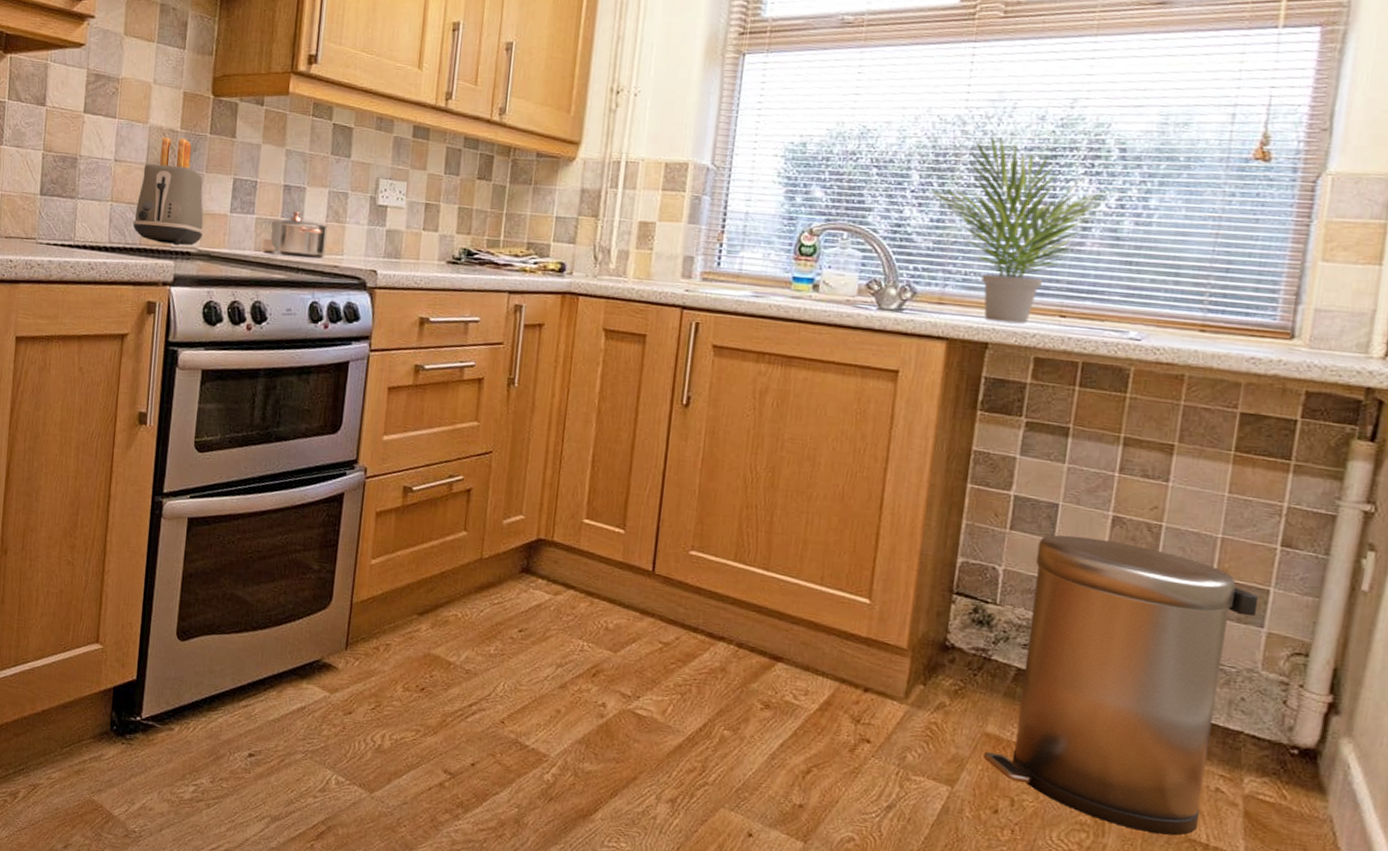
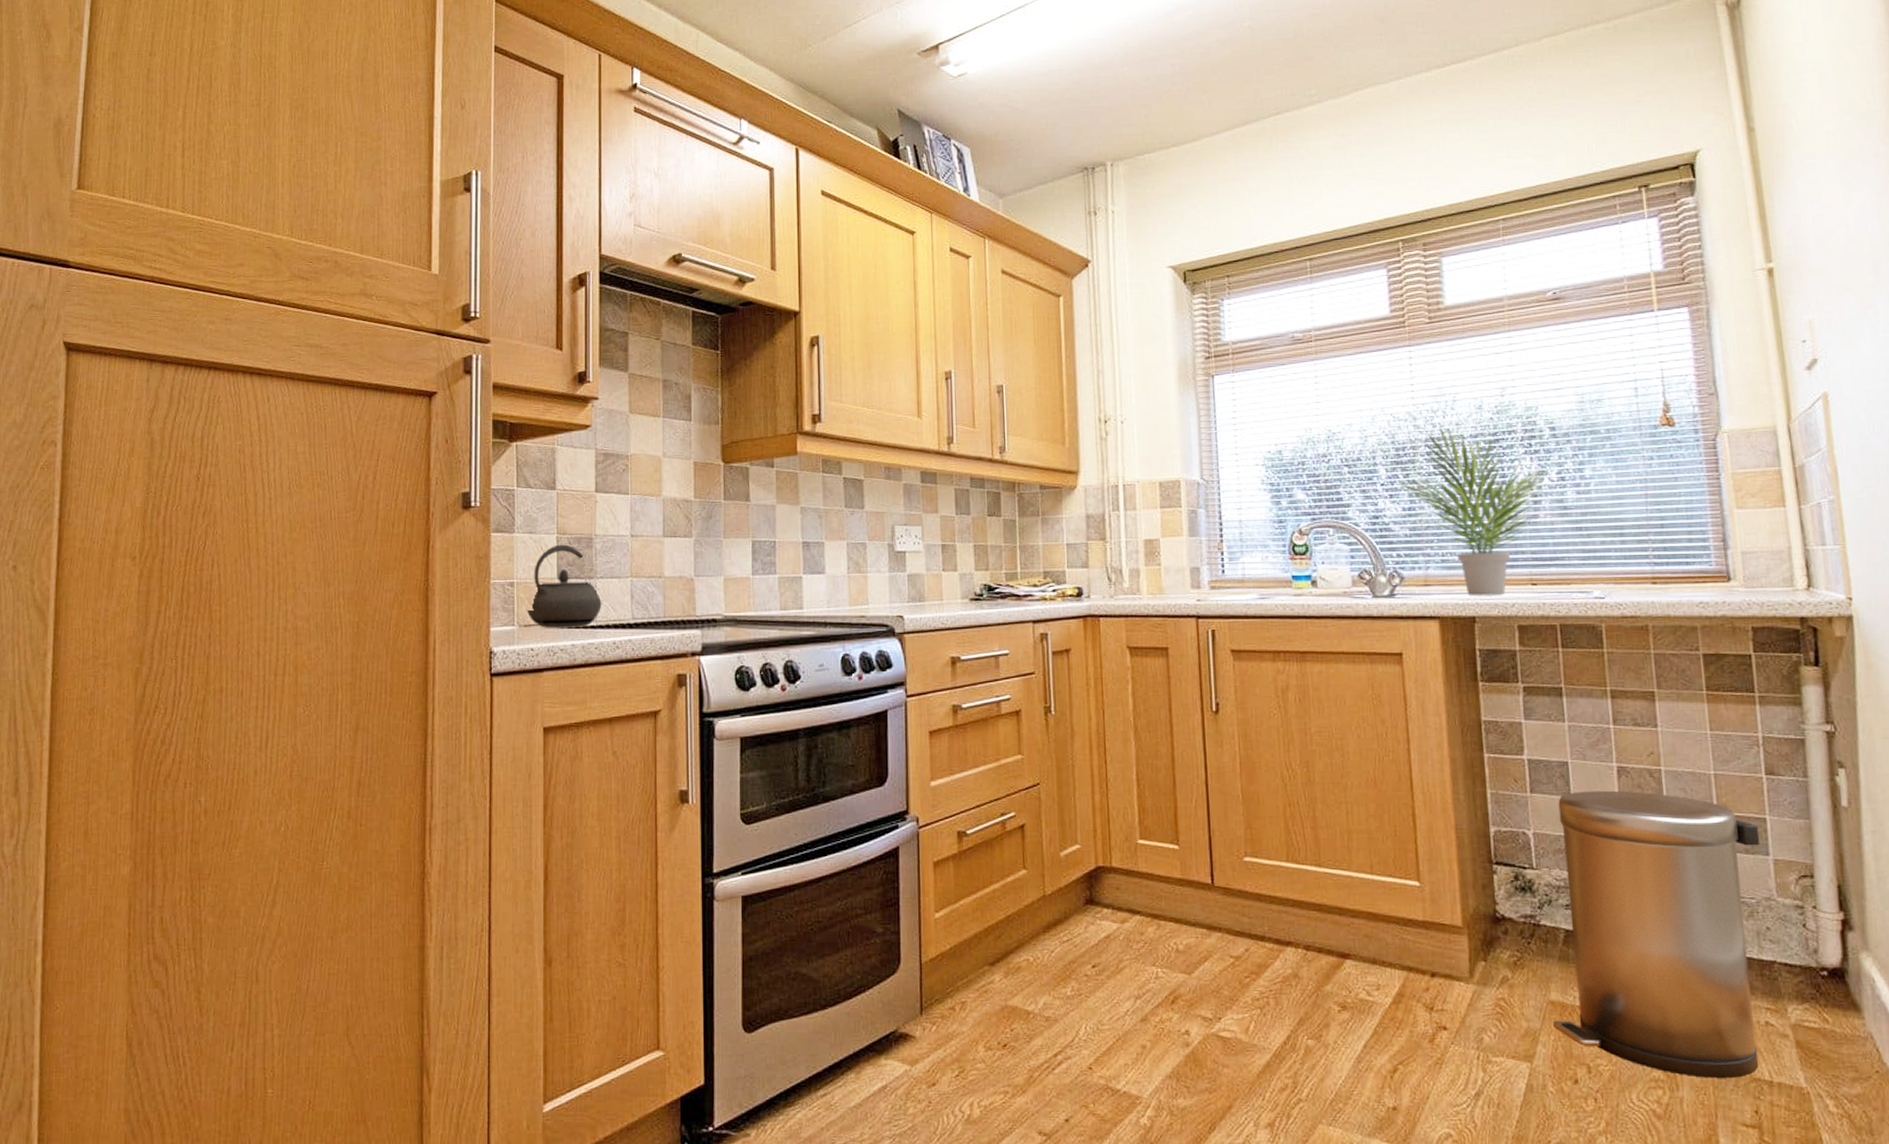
kettle: none [8,161,81,245] -> present [526,544,602,629]
toaster: present [133,137,204,246] -> none [655,507,728,614]
cooking pot: present [261,211,328,259] -> none [787,567,851,613]

